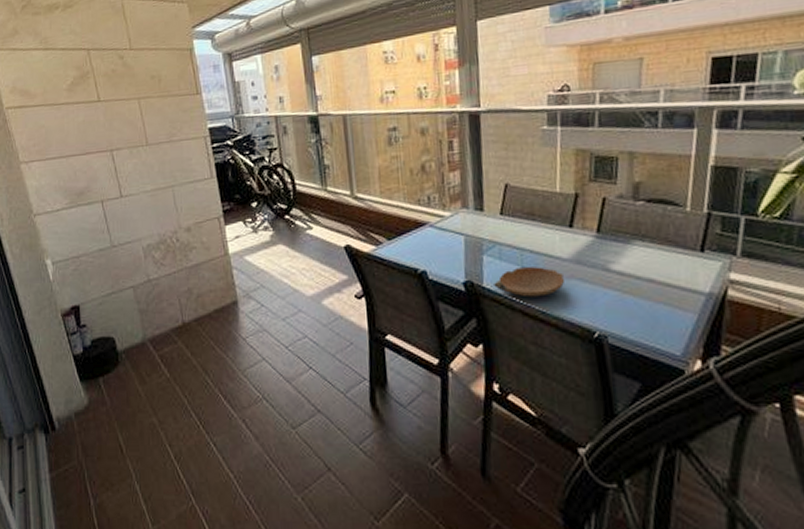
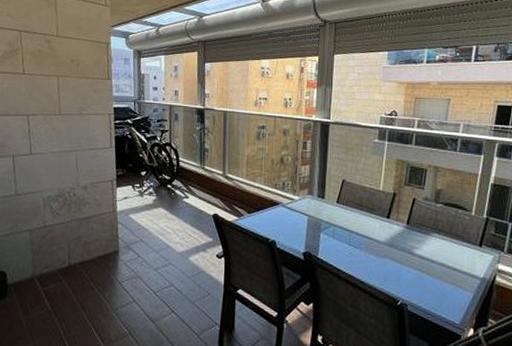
bowl: present [494,266,564,297] -> none [326,244,379,270]

